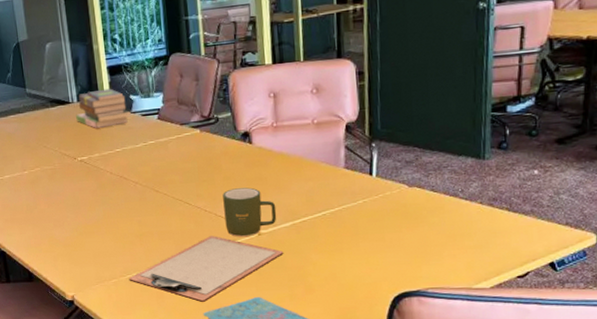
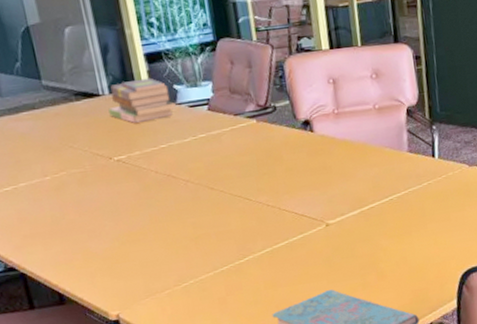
clipboard: present [129,236,284,302] -> none [185,231,354,303]
mug: present [223,187,277,238] -> none [285,177,344,230]

